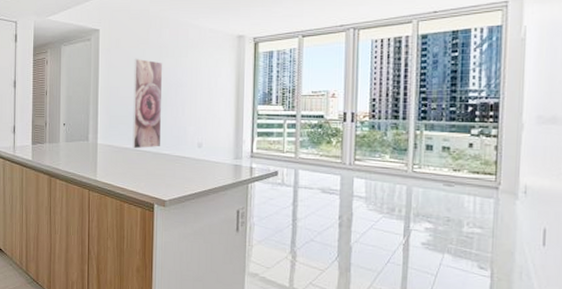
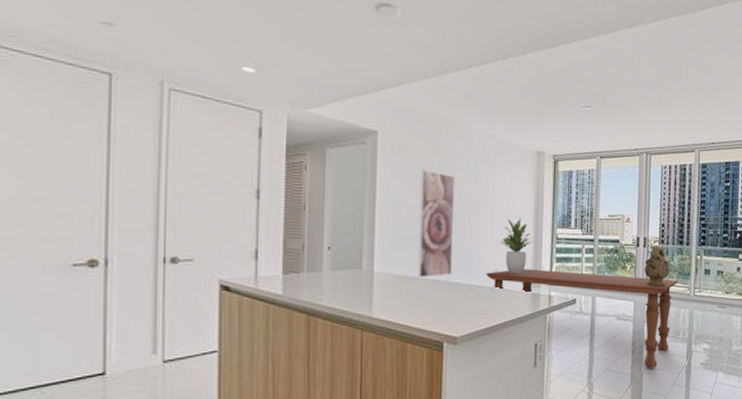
dining table: none [191,142,392,243] -> present [486,268,678,368]
potted plant: none [203,96,233,147] -> present [499,218,532,274]
decorative urn: none [352,120,383,162] -> present [644,245,670,287]

